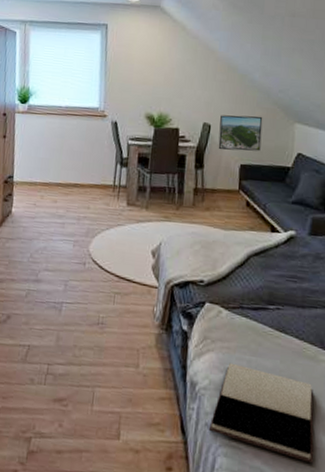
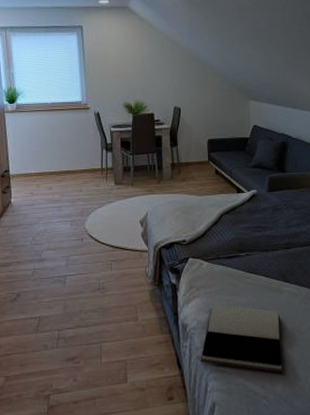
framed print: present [218,115,263,152] -> none [188,97,223,129]

